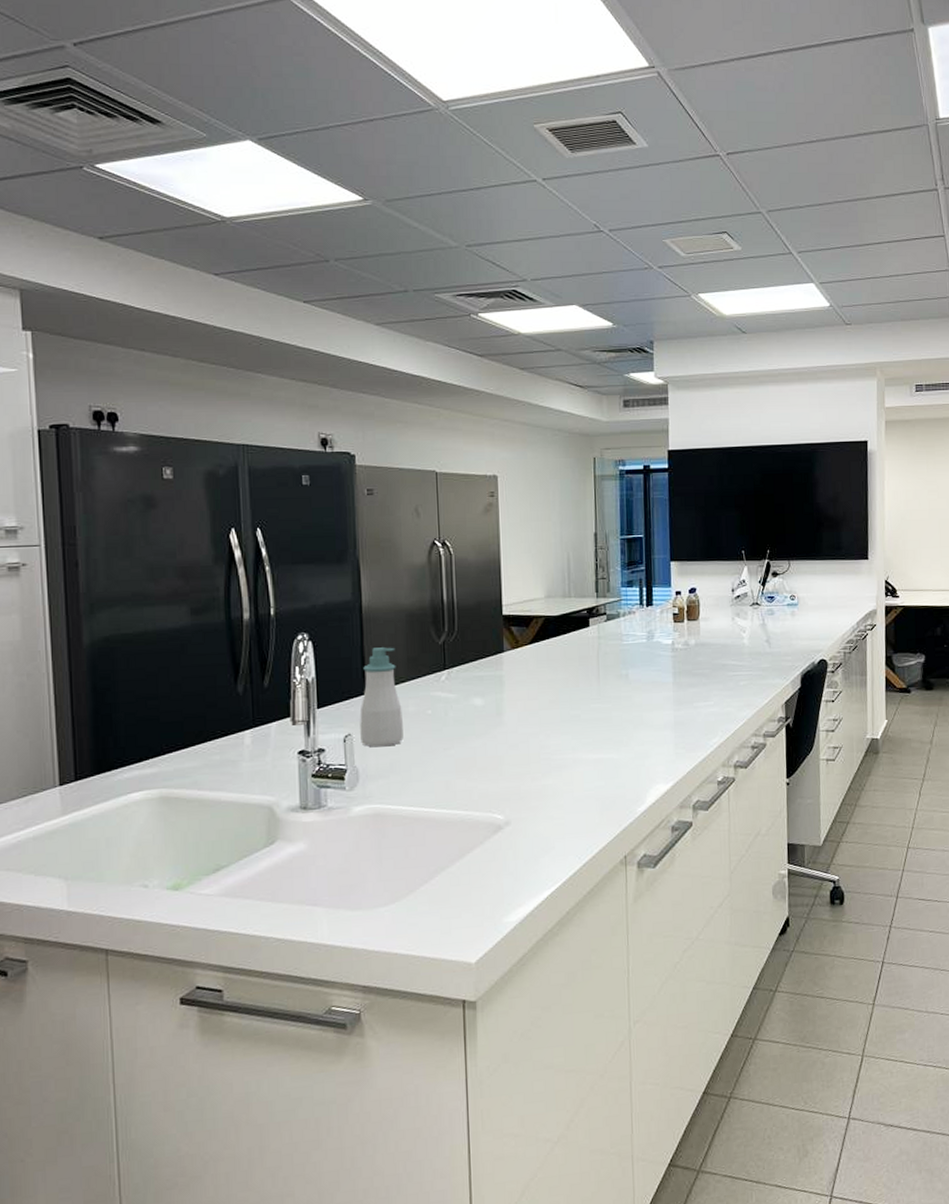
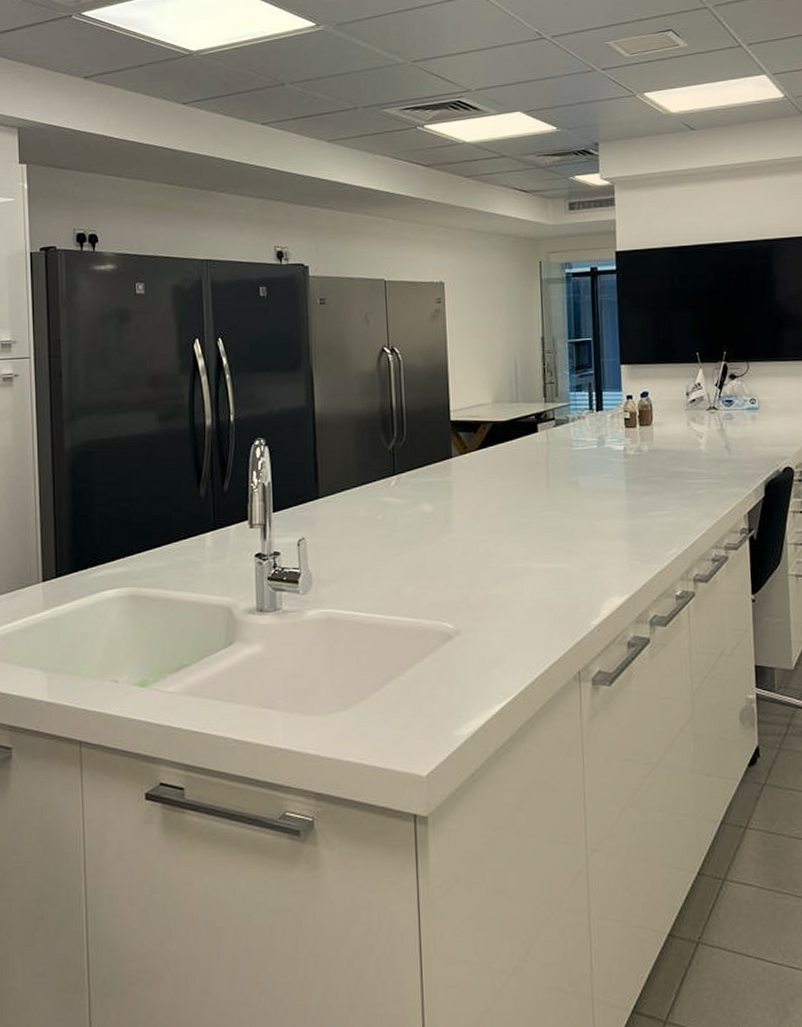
soap bottle: present [359,647,403,747] -> none [313,452,355,552]

